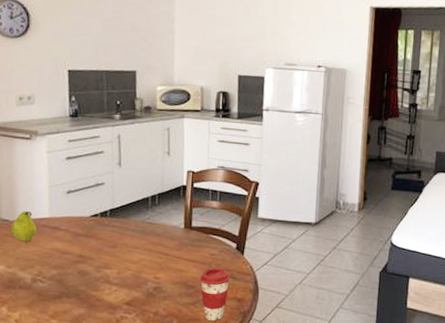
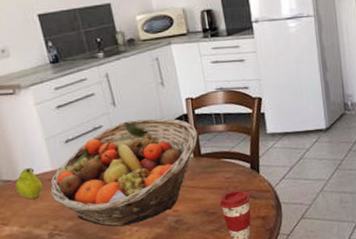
fruit basket: none [42,182,192,284] -> present [50,118,198,227]

